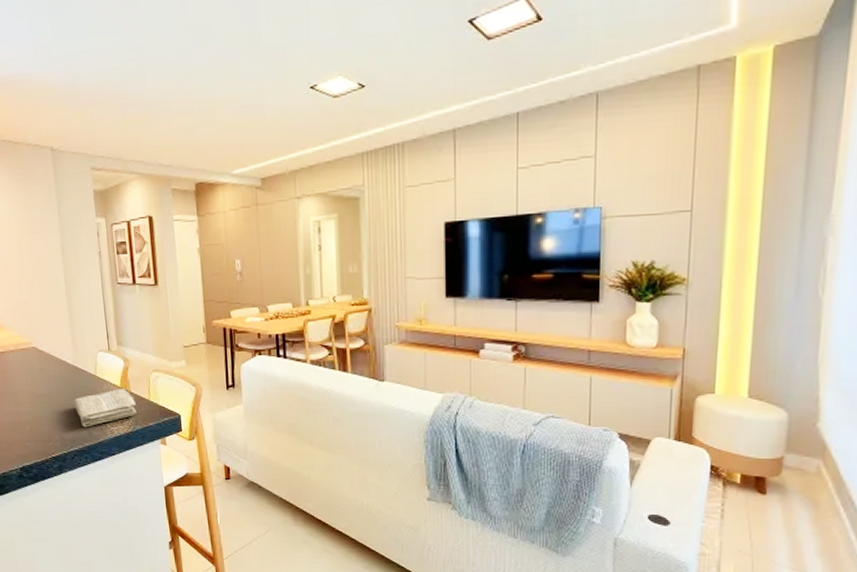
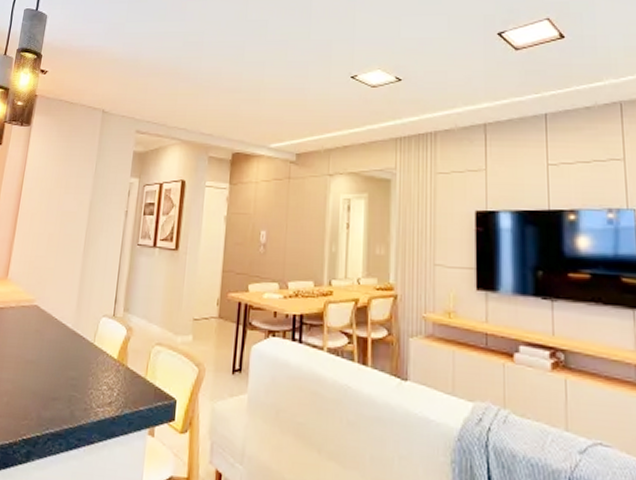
washcloth: present [73,389,137,428] -> none [62,362,130,406]

